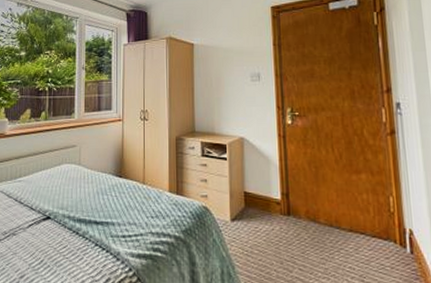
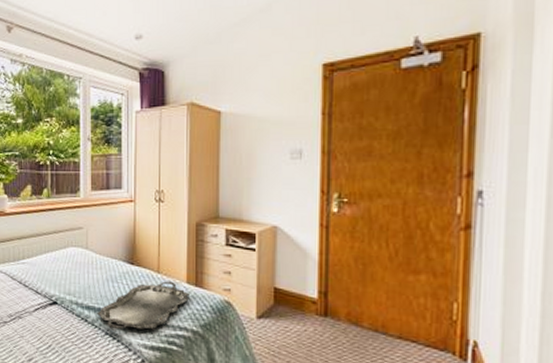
serving tray: none [87,191,172,240] -> present [97,281,189,330]

